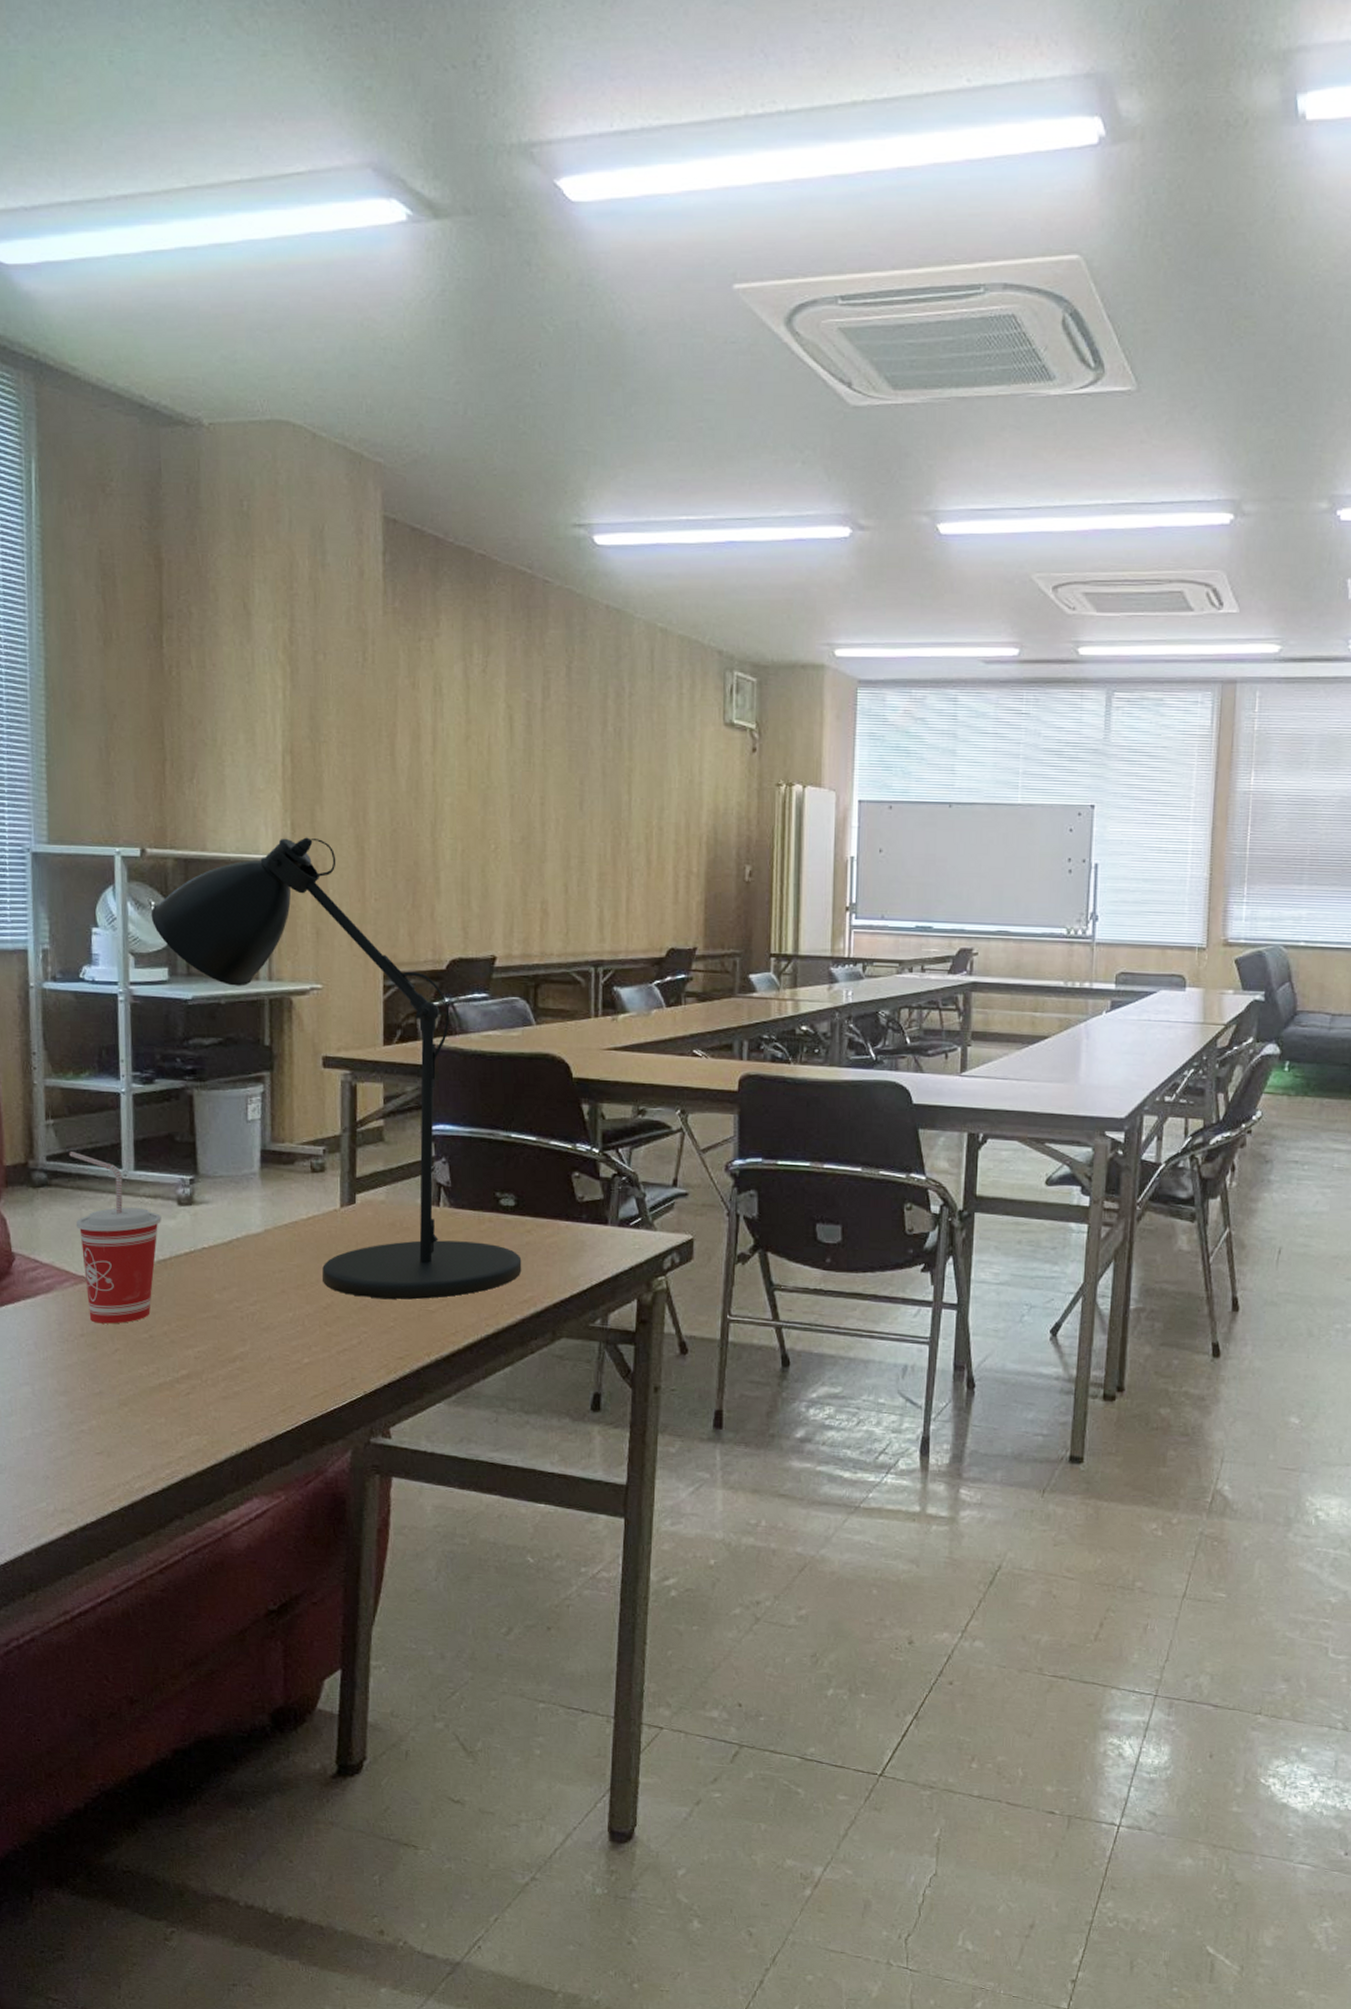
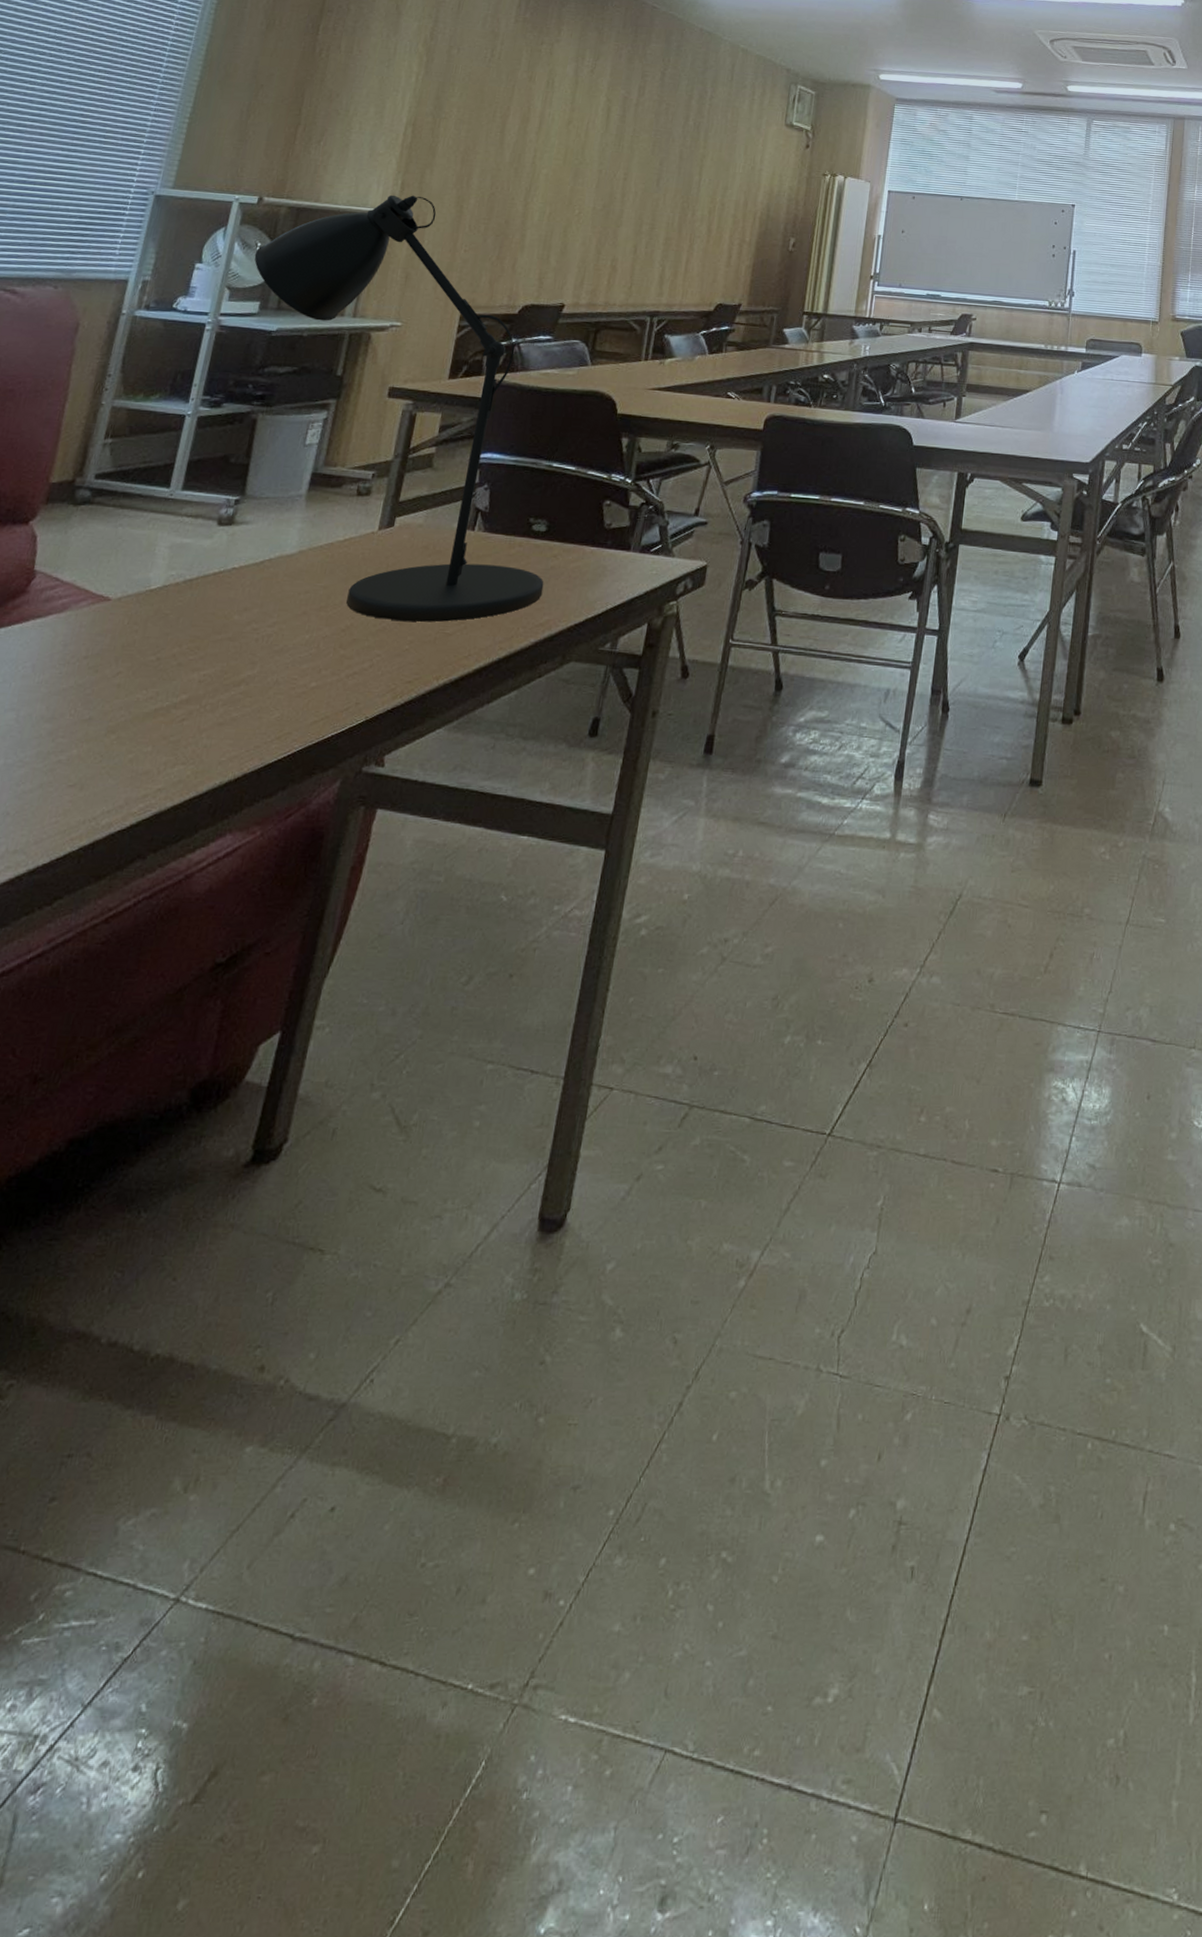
beverage cup: present [69,1150,162,1324] -> none [98,469,198,646]

